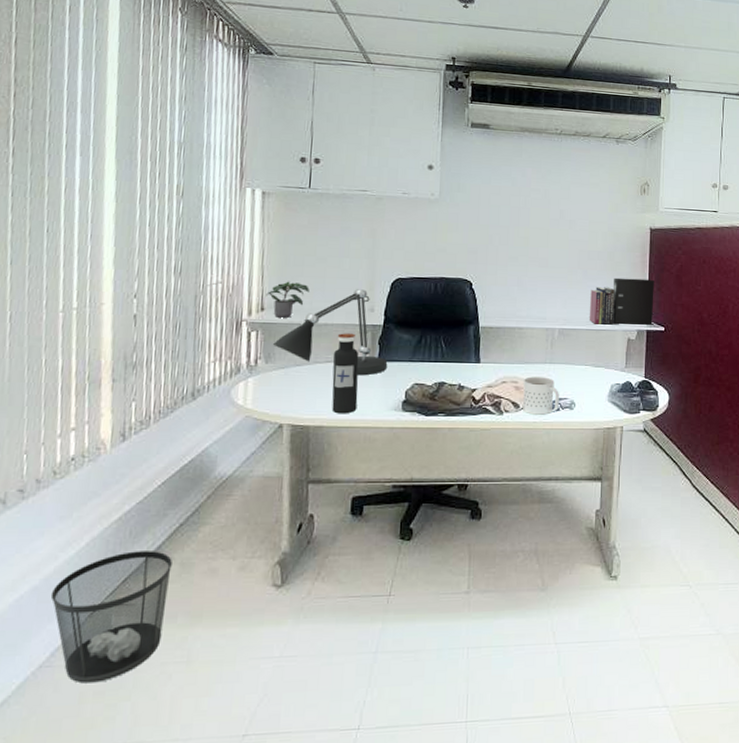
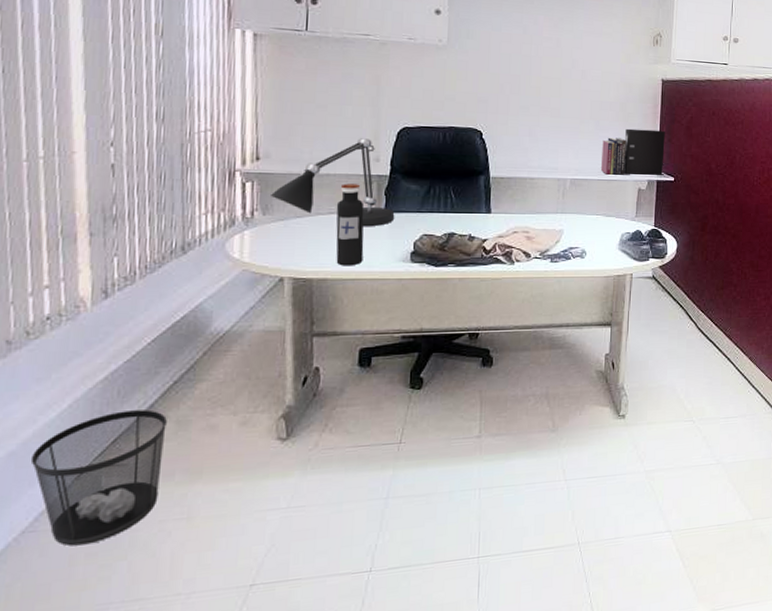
potted plant: present [266,281,310,318] -> none [261,129,309,168]
mug: present [523,376,559,415] -> none [534,226,570,264]

